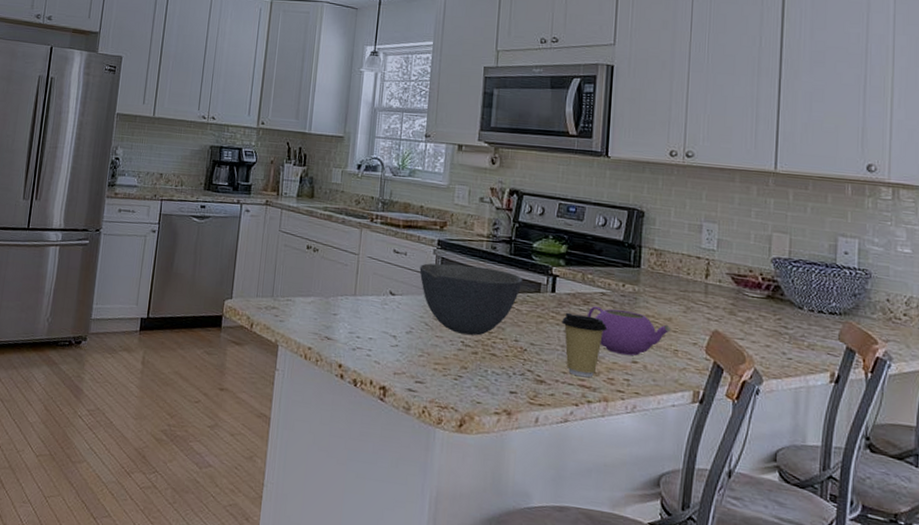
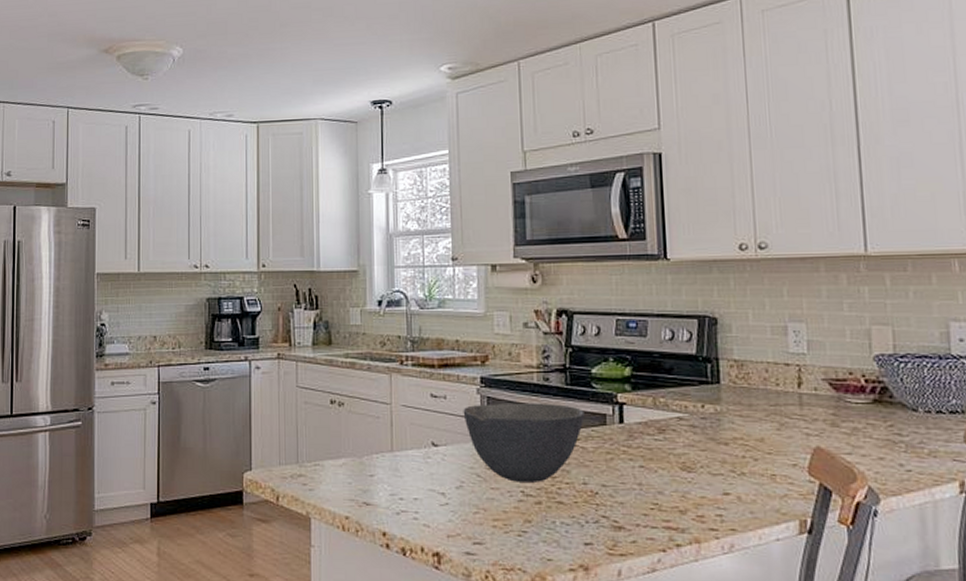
coffee cup: present [561,312,608,378] -> none [635,444,690,518]
teapot: present [588,306,671,356] -> none [665,434,765,486]

